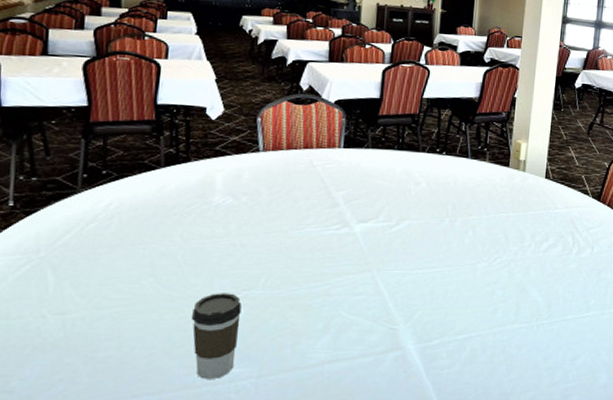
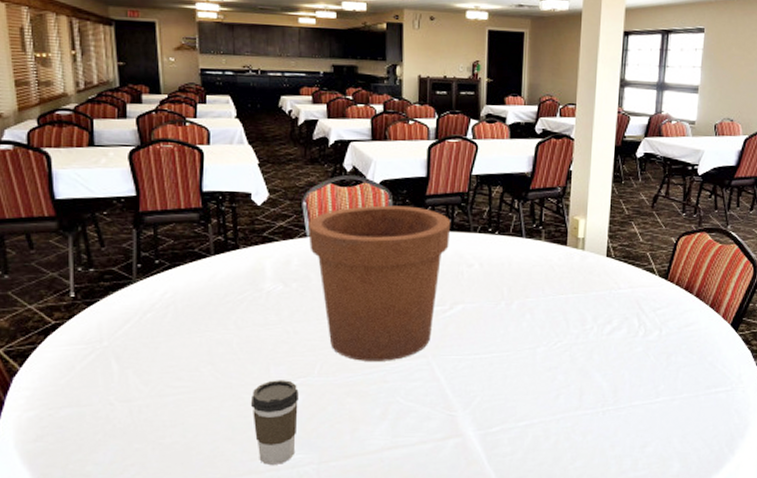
flower pot: none [261,123,401,275] -> present [308,205,451,361]

